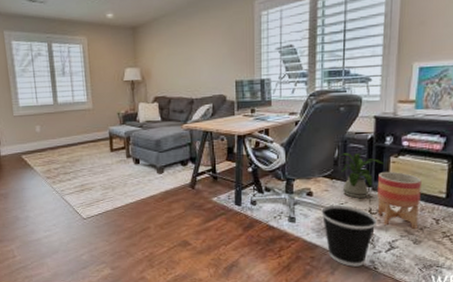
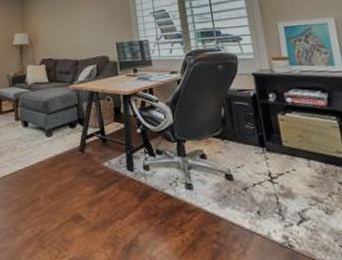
wastebasket: present [321,205,378,267] -> none [218,168,281,244]
house plant: present [336,153,383,198] -> none [223,111,272,160]
planter: present [377,171,422,229] -> none [270,129,325,196]

